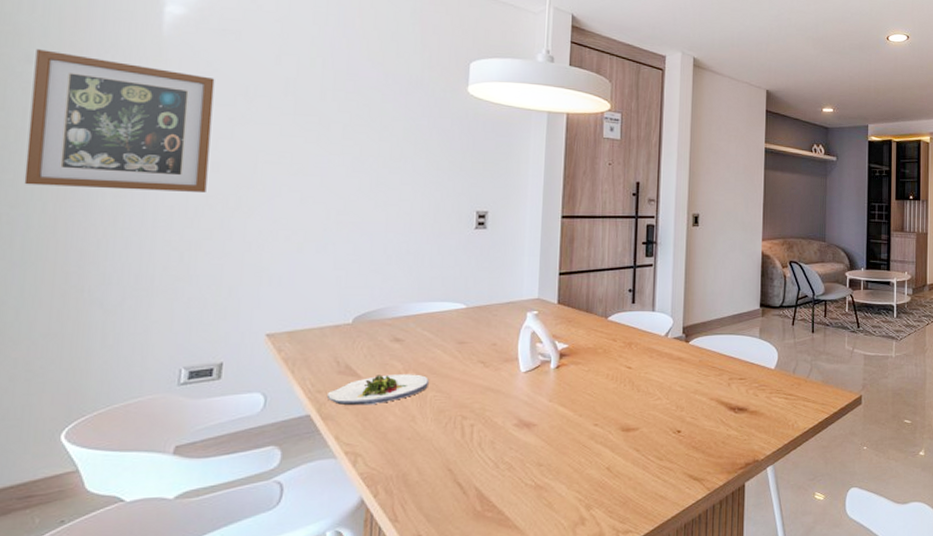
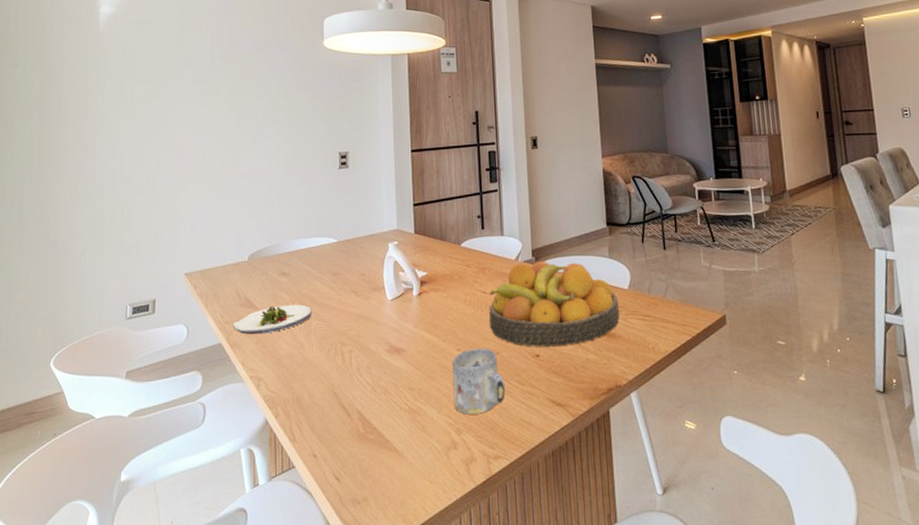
wall art: present [24,49,215,192] -> none [18,55,136,162]
mug: none [586,424,643,490] -> present [452,348,506,415]
fruit bowl: none [632,338,765,424] -> present [488,261,620,348]

